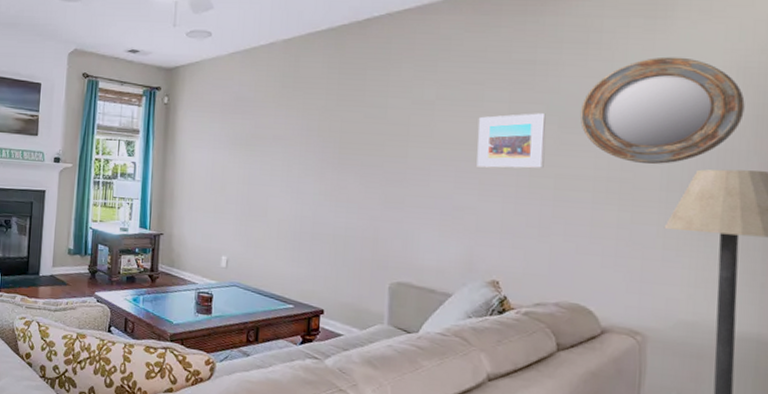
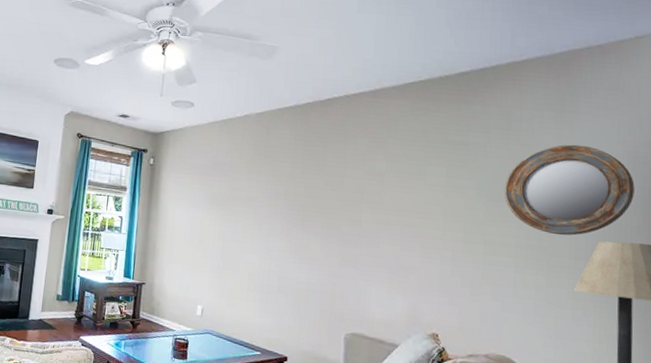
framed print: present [476,113,546,169] -> none [419,187,477,235]

